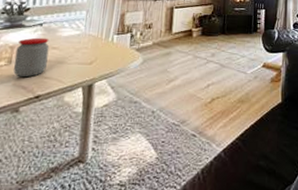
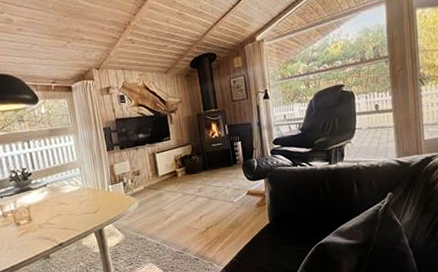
jar: present [13,37,50,78] -> none [31,196,61,231]

